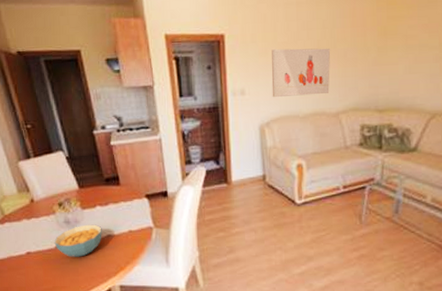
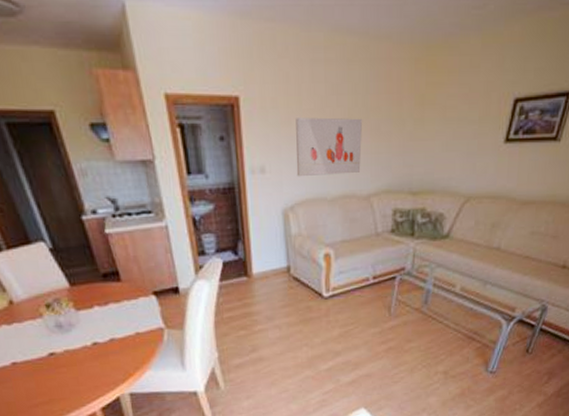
cereal bowl: present [54,224,102,257] -> none [45,327,104,366]

